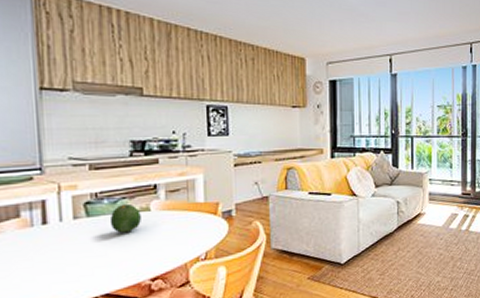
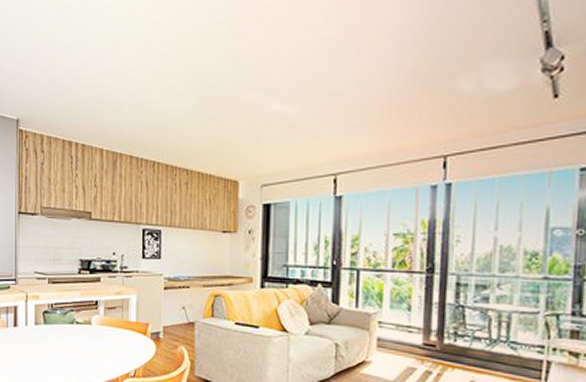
fruit: present [109,203,141,233] -> none [60,315,84,342]

